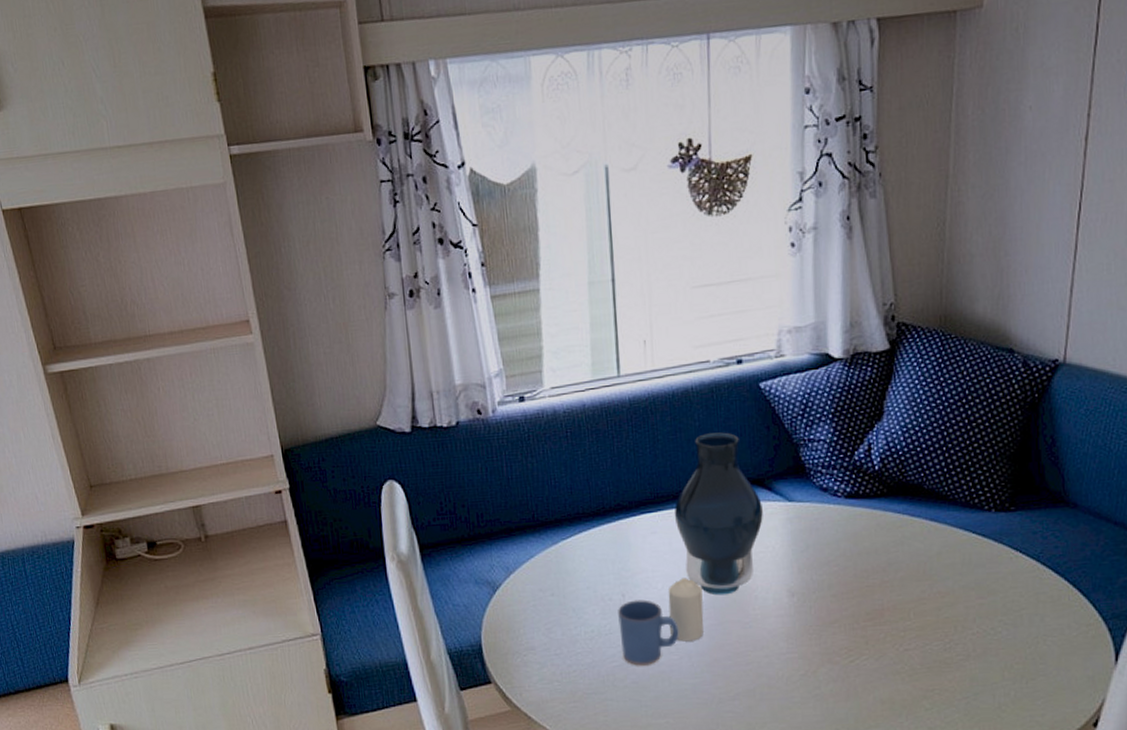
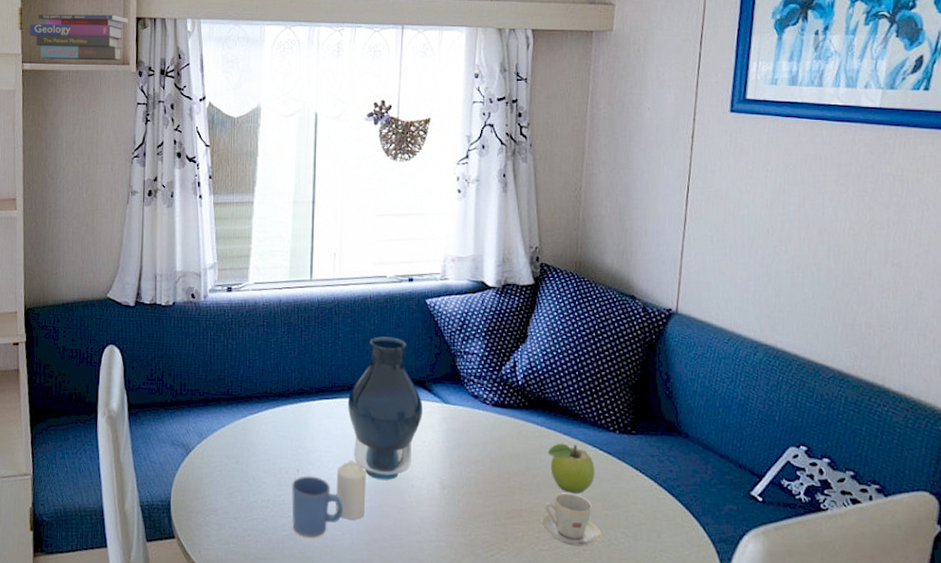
books: none [229,66,354,137] -> present [29,15,128,61]
teacup: none [906,584,976,641] -> present [541,492,602,547]
fruit: none [911,530,967,585] -> present [547,443,595,494]

